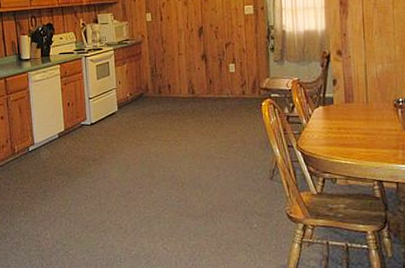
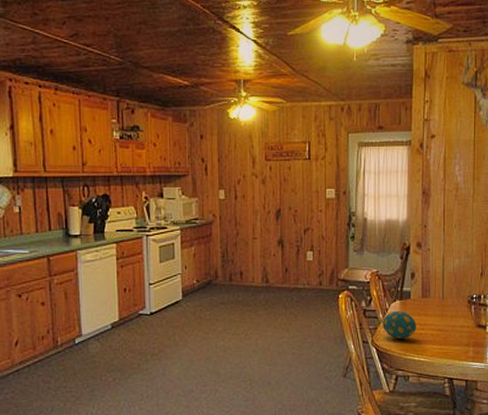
decorative egg: none [306,116,342,143] -> present [383,310,417,339]

